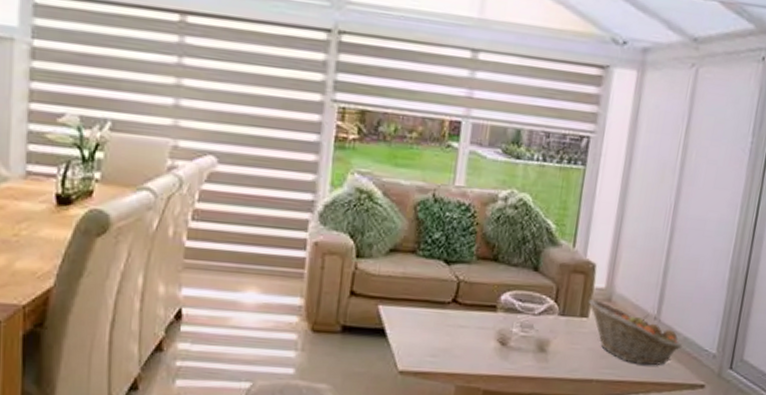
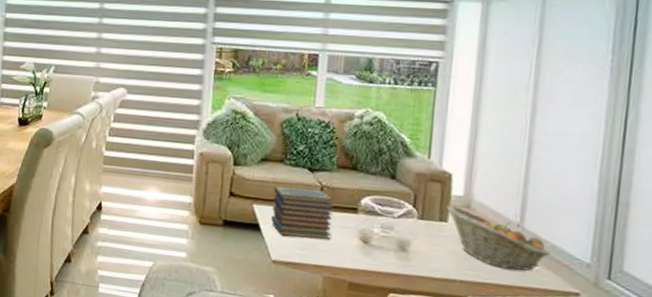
book stack: none [399,282,471,343] -> present [271,186,333,239]

